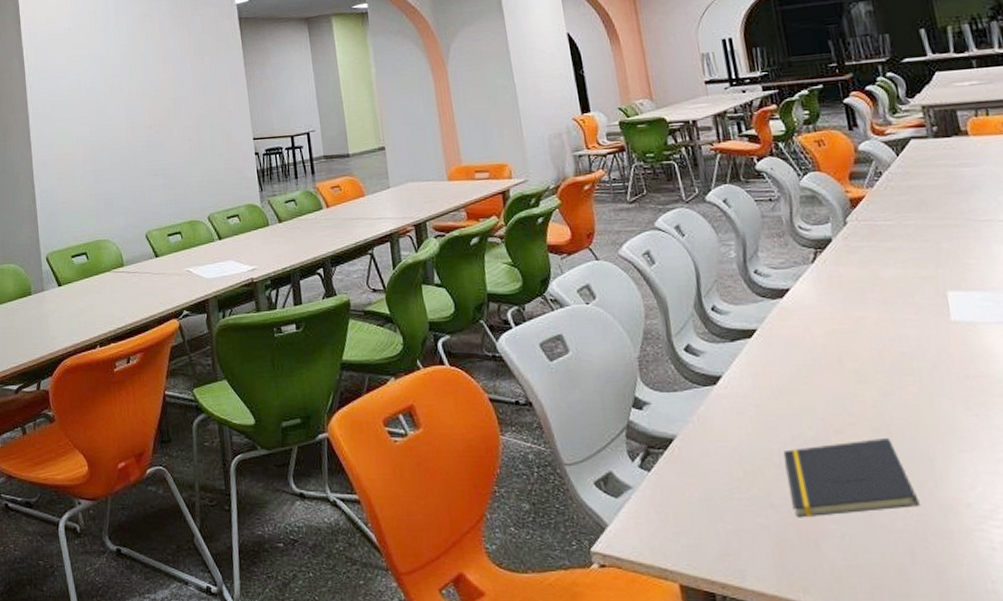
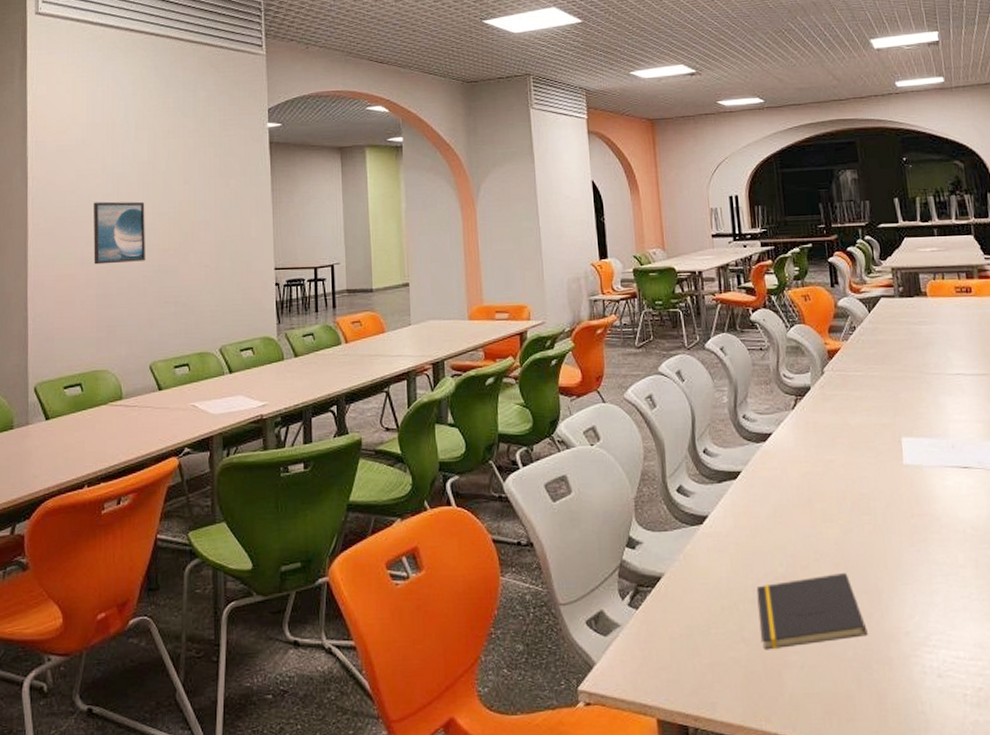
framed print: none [84,82,135,143] -> present [93,201,146,265]

